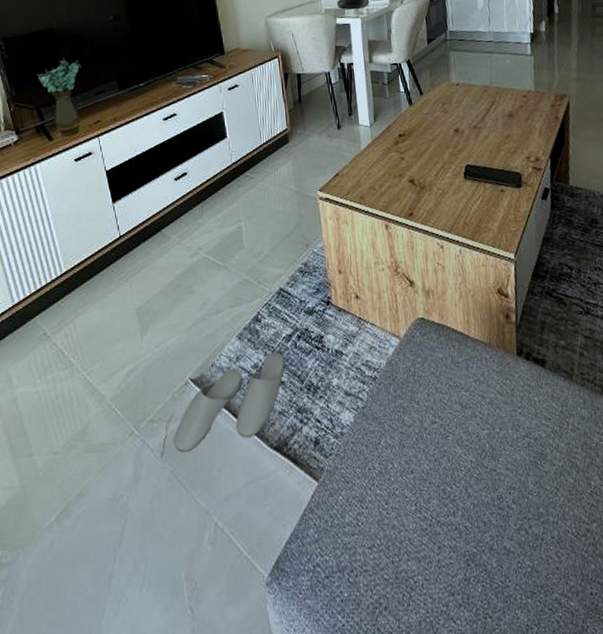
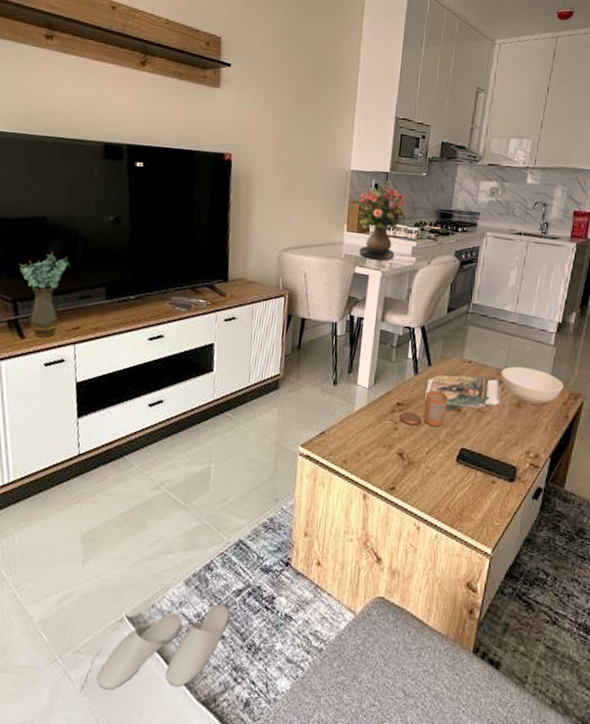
candle: none [403,117,446,153] -> present [399,390,448,427]
magazine: none [421,95,494,132] -> present [424,375,505,411]
bowl: none [488,79,549,113] -> present [501,366,564,405]

